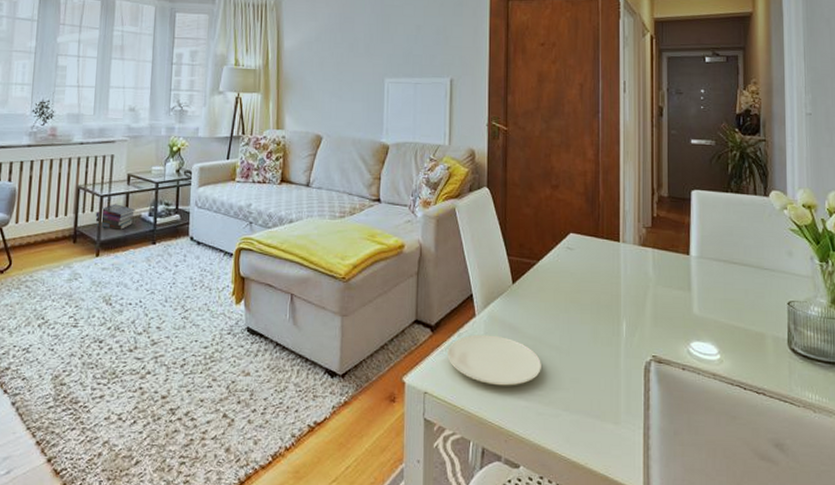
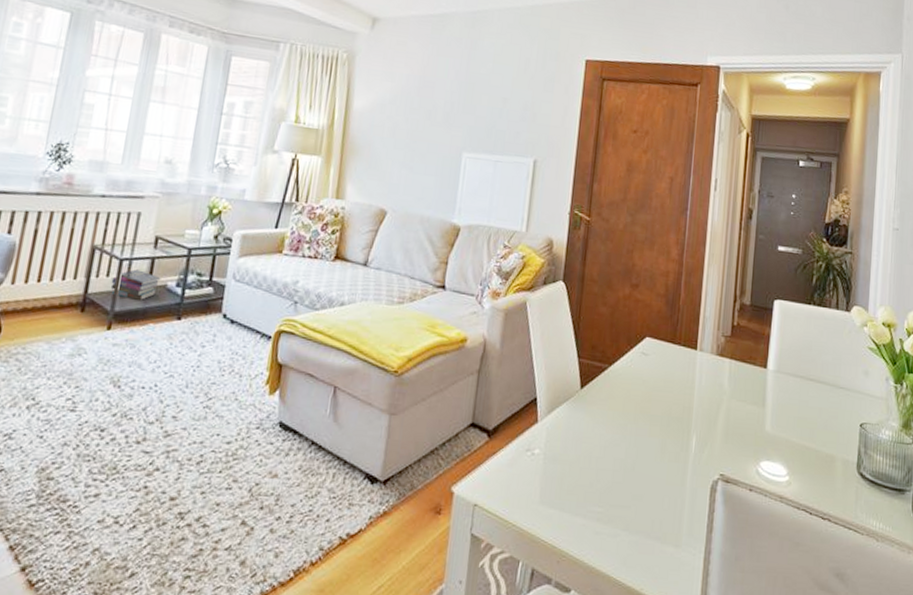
plate: present [447,334,541,386] -> none [503,442,604,501]

